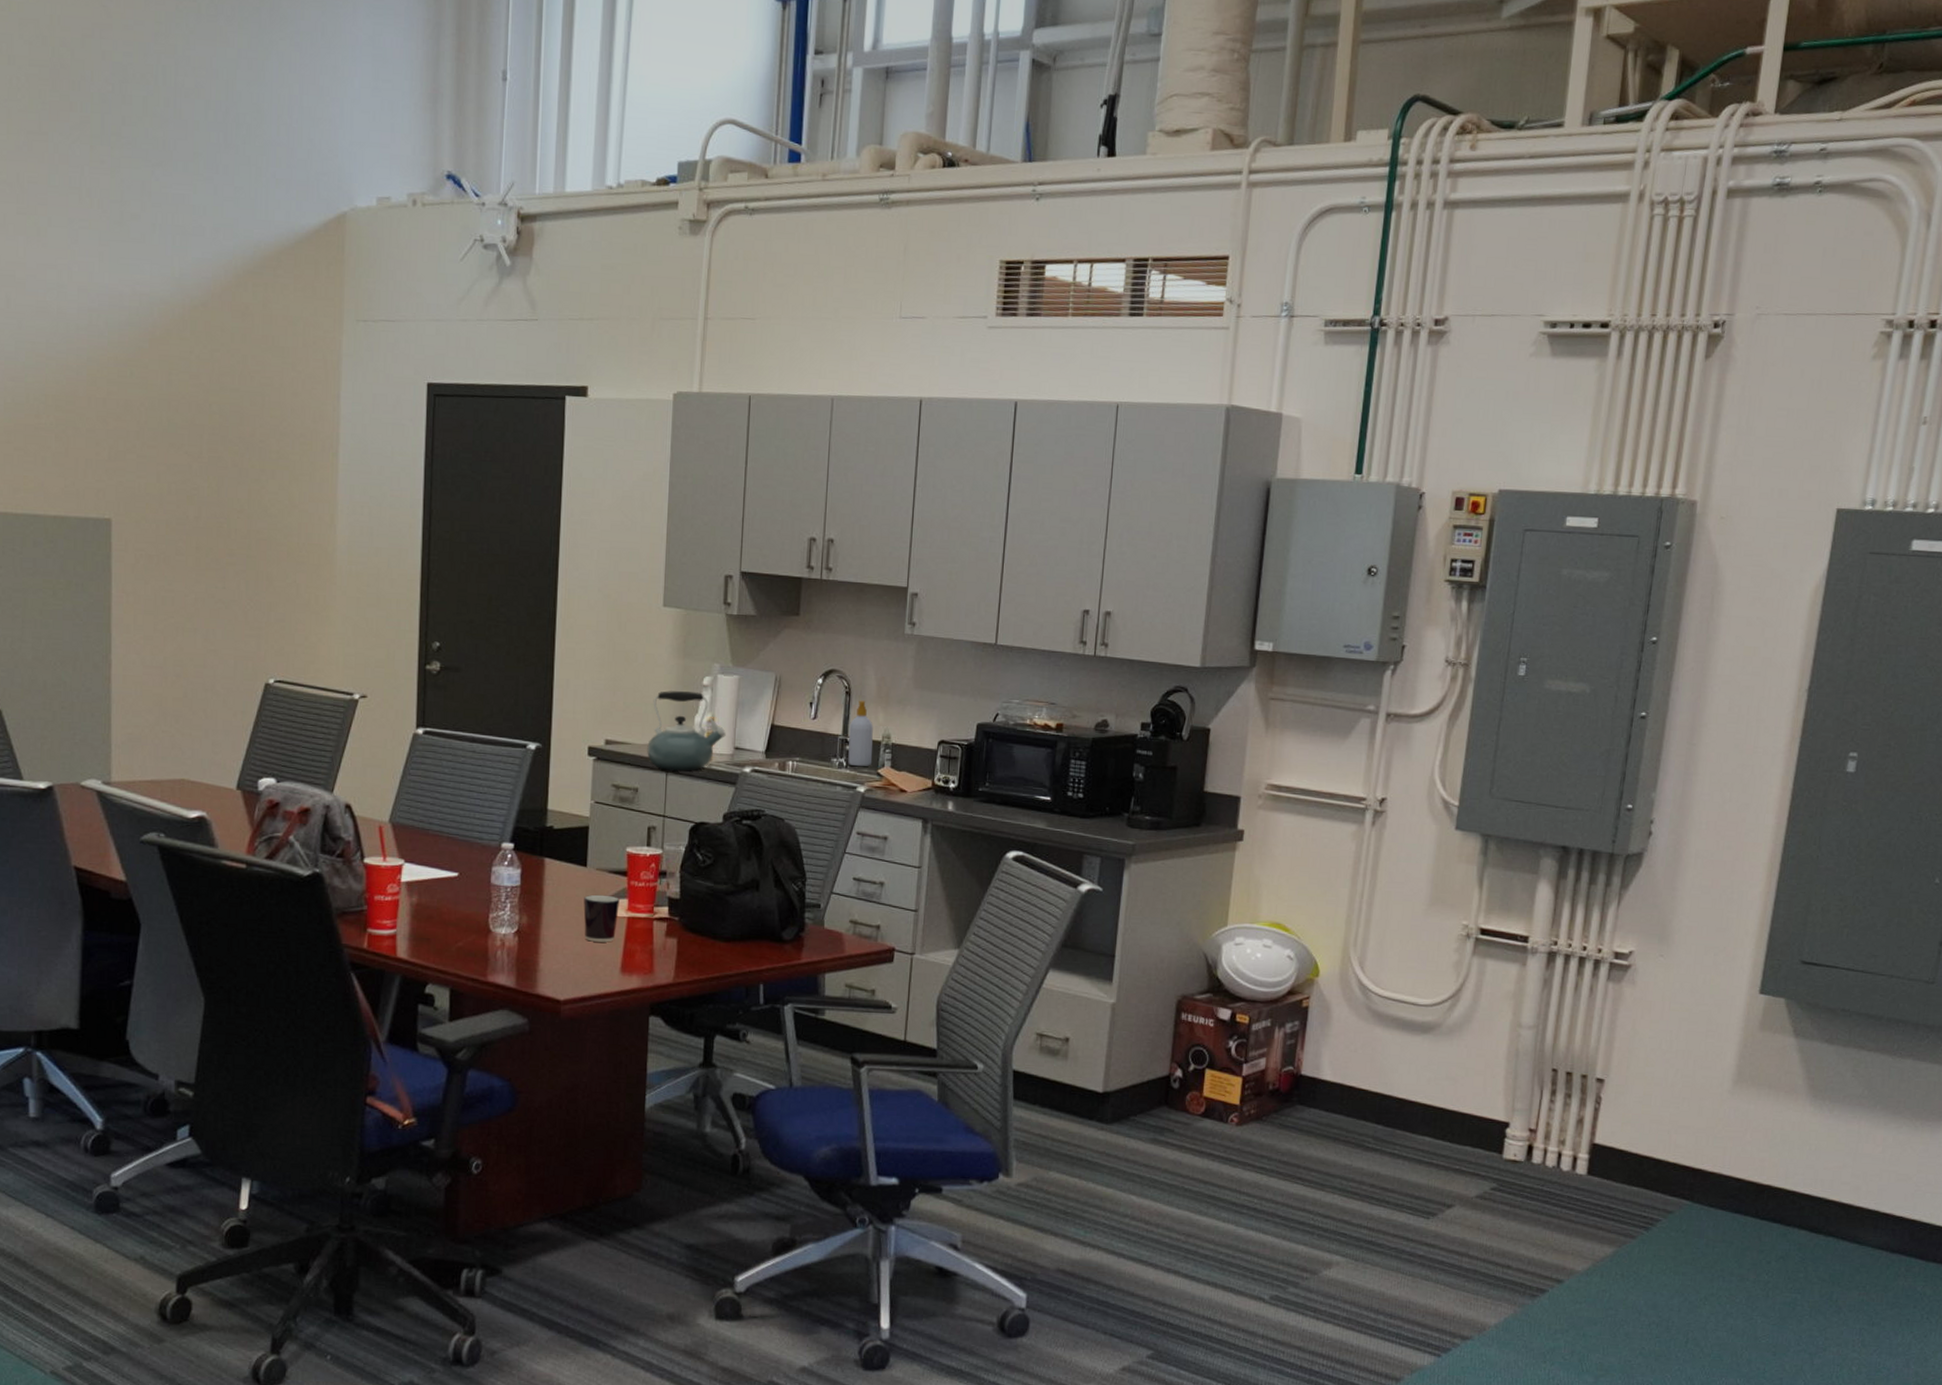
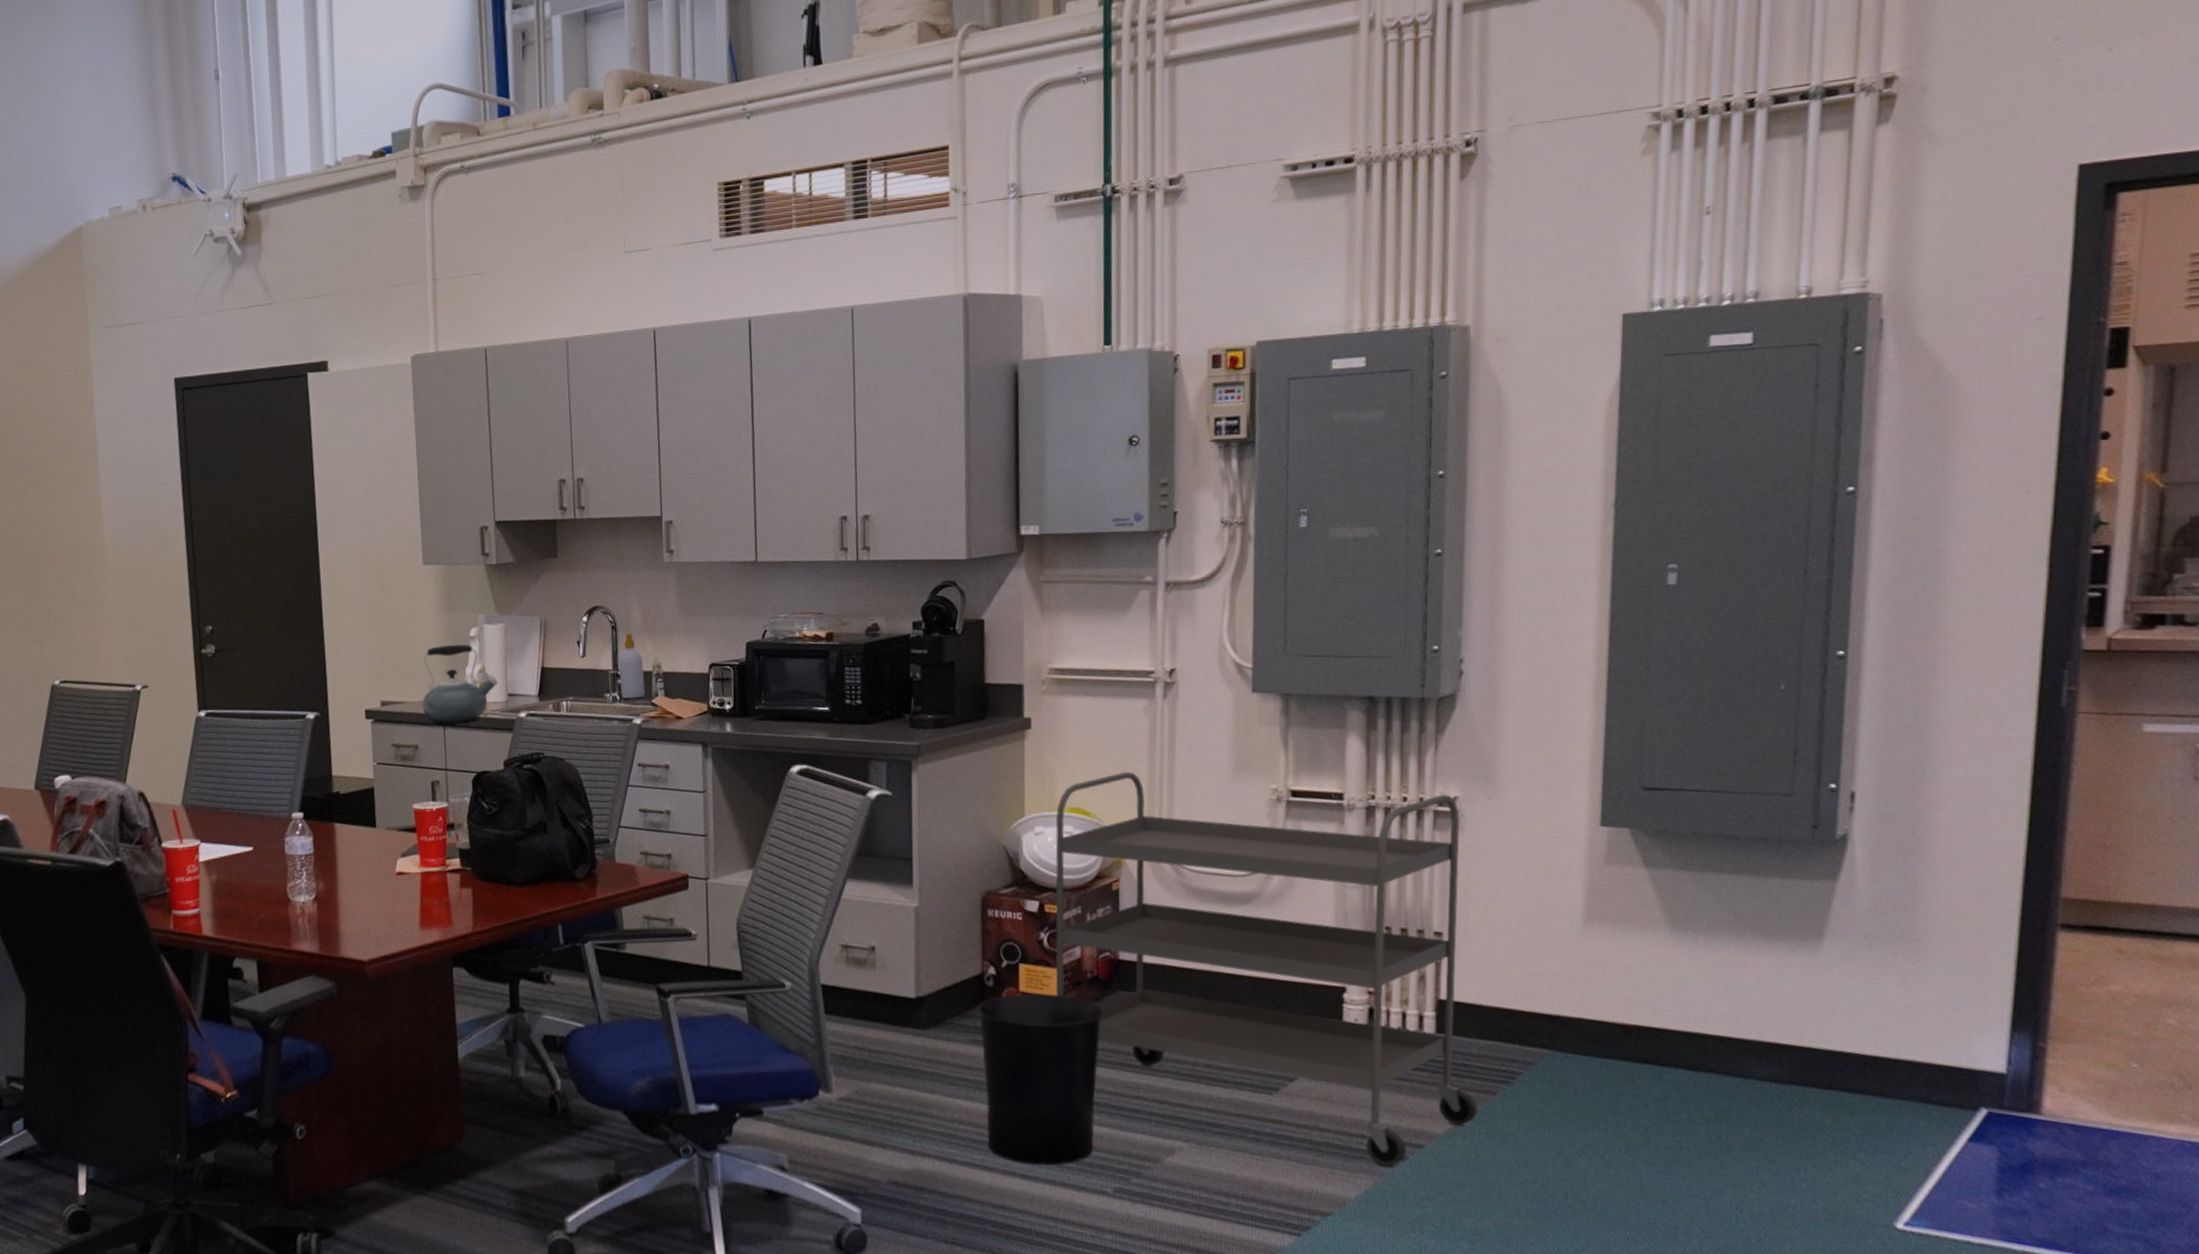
mug: present [583,894,620,943] -> none [376,853,412,900]
waste bin: none [1156,1098,1281,1268] -> present [977,993,1104,1165]
utility cart: none [1237,892,1633,1298] -> present [1055,771,1477,1167]

